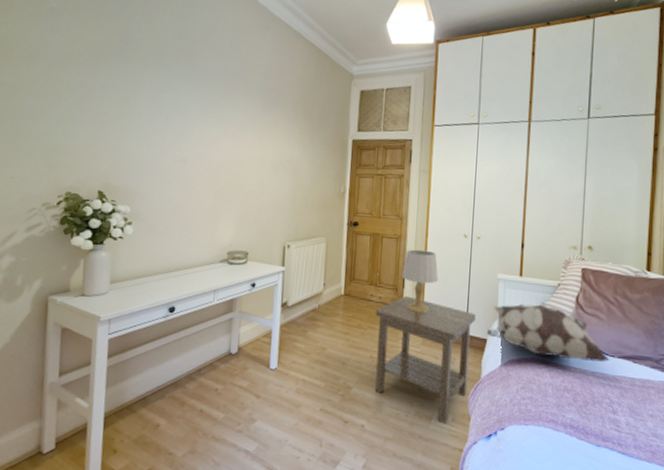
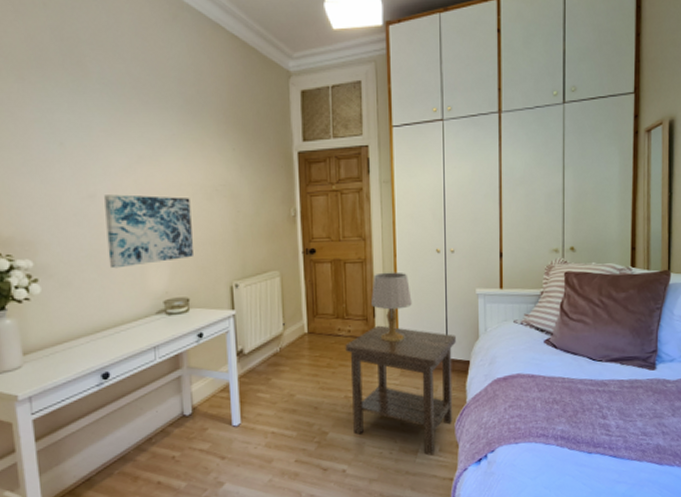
wall art: none [188,160,260,221] -> present [104,194,193,269]
decorative pillow: present [486,303,610,363] -> none [468,316,597,370]

